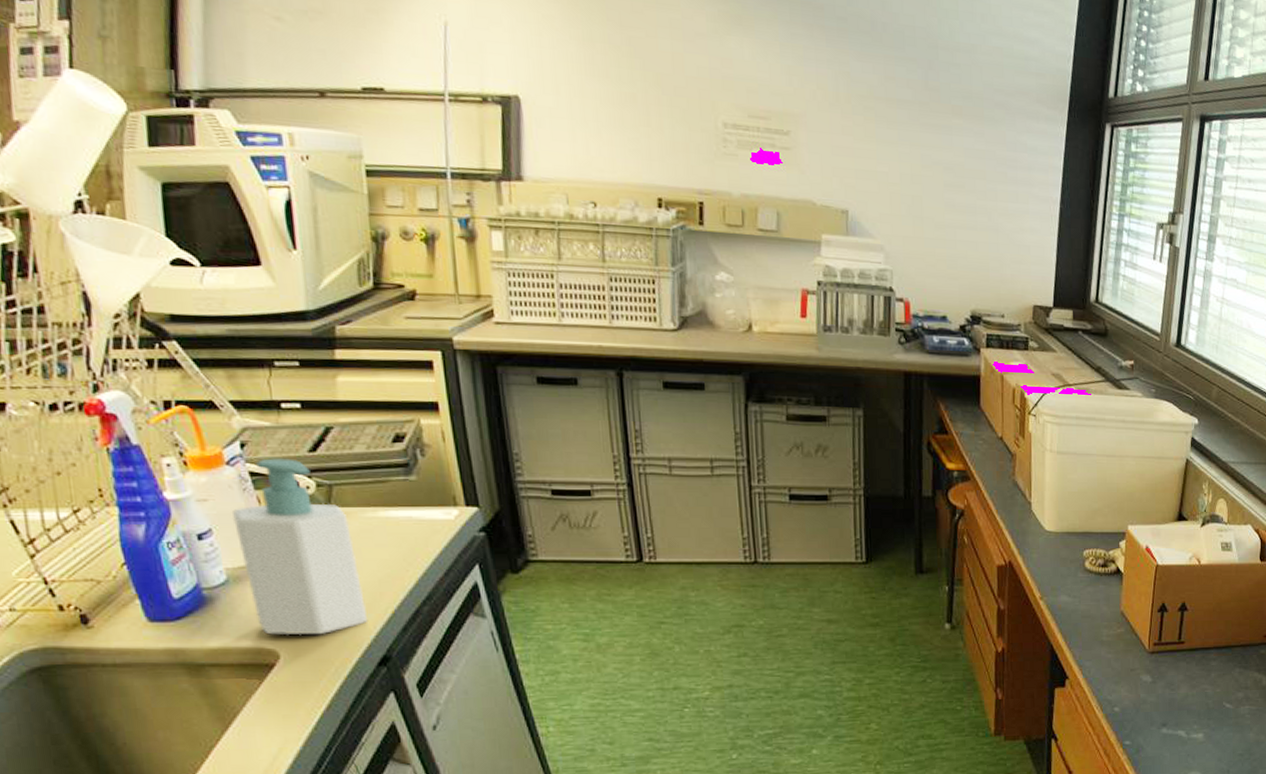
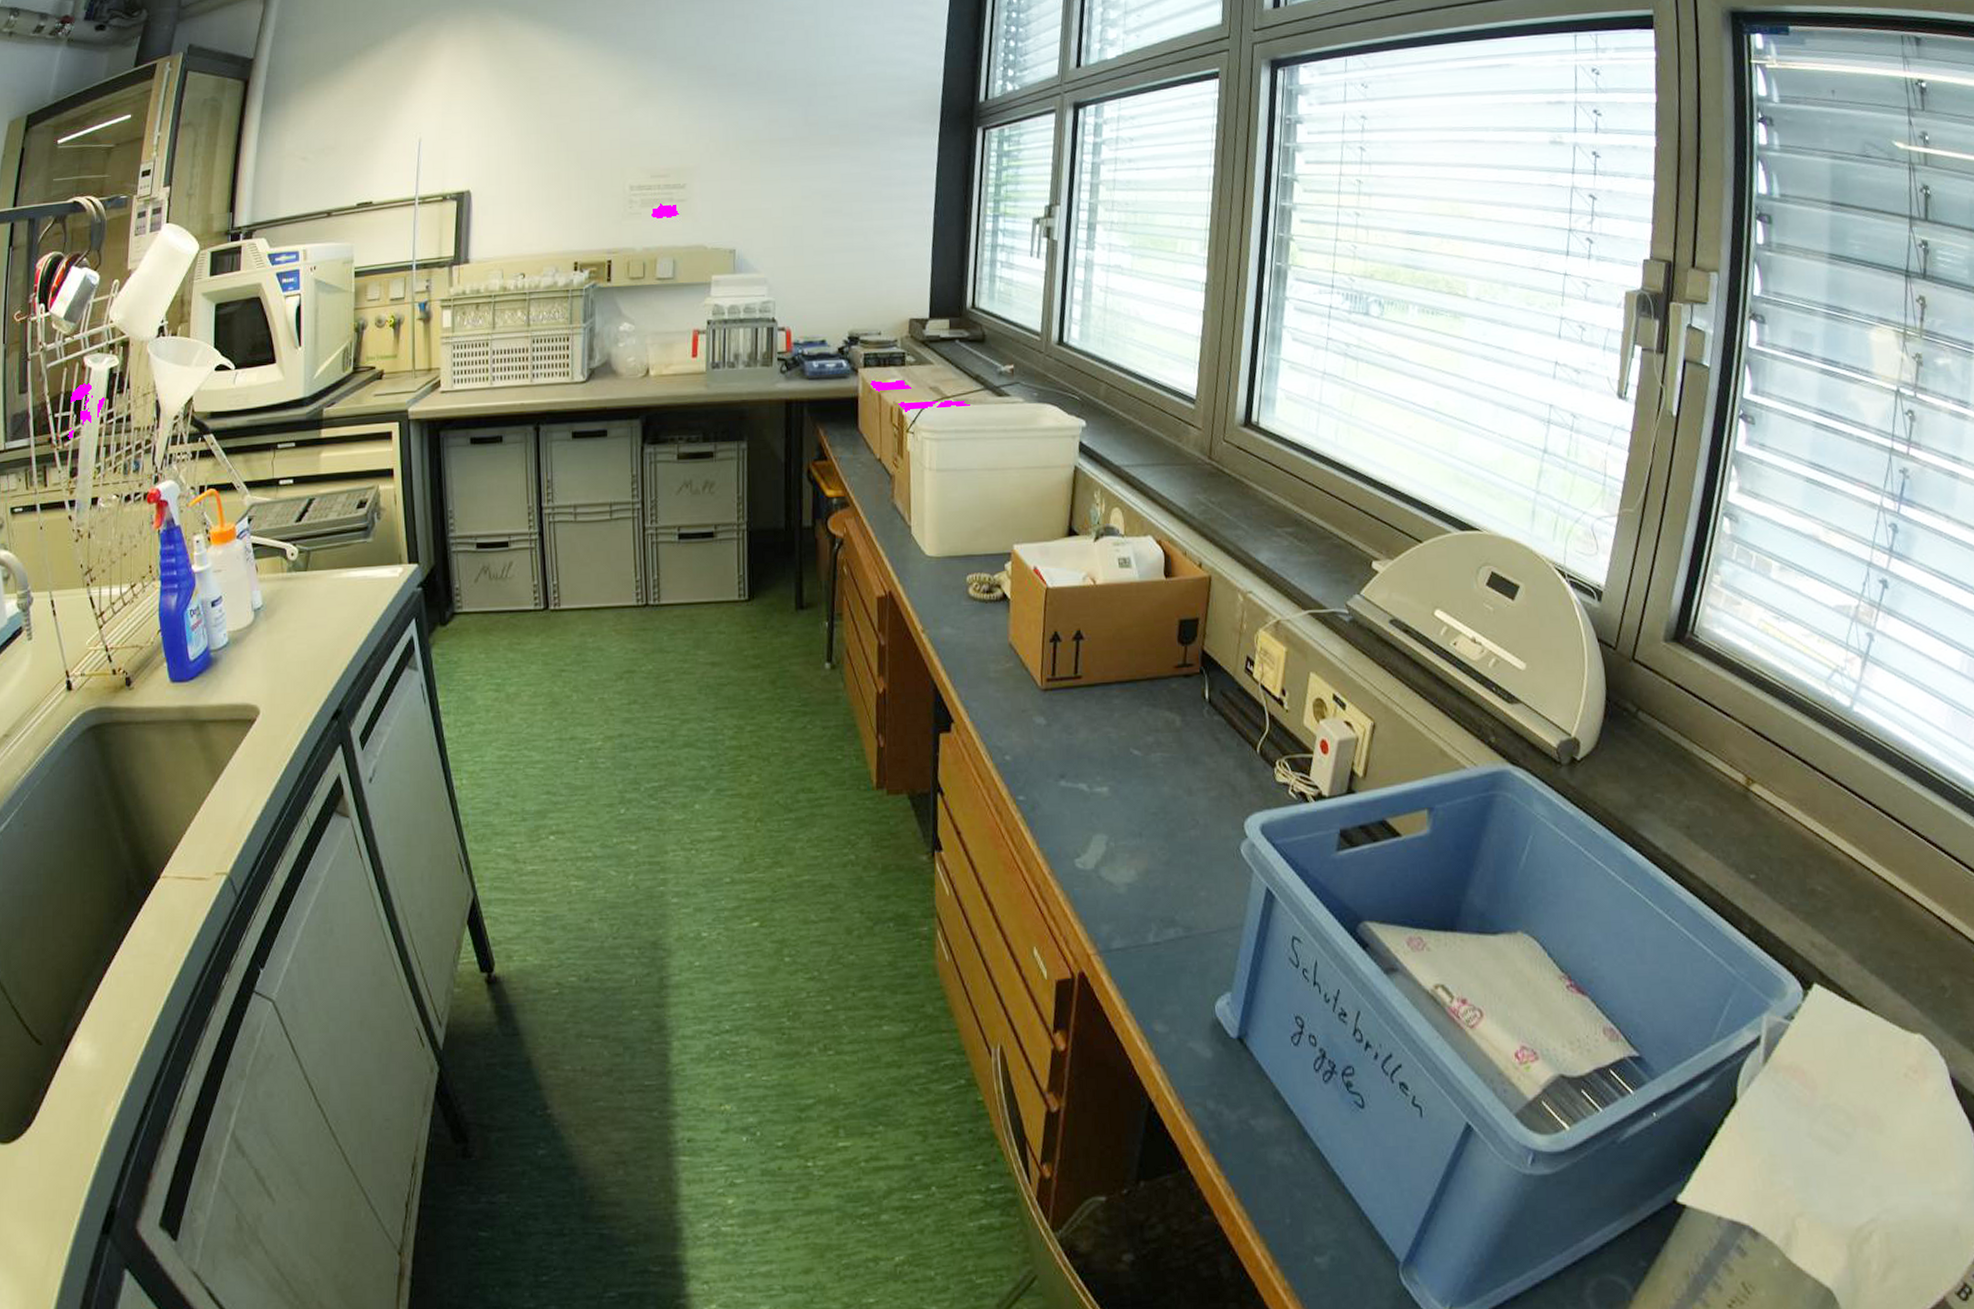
soap bottle: present [232,458,368,636] -> none [236,529,327,692]

